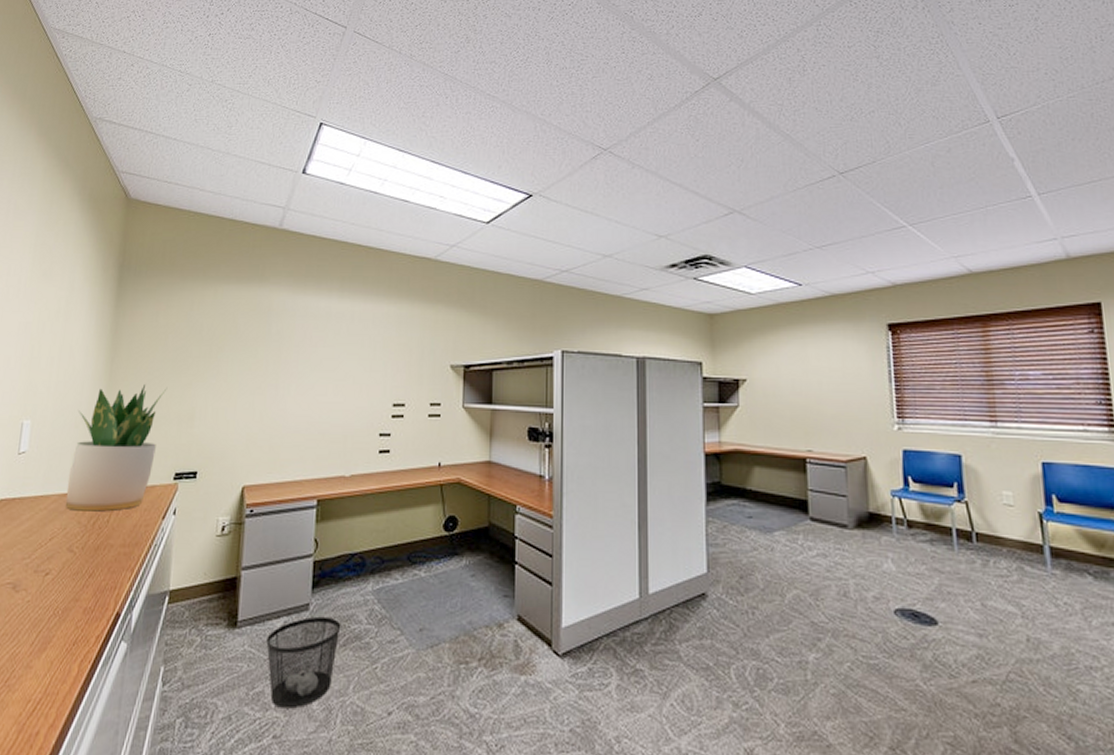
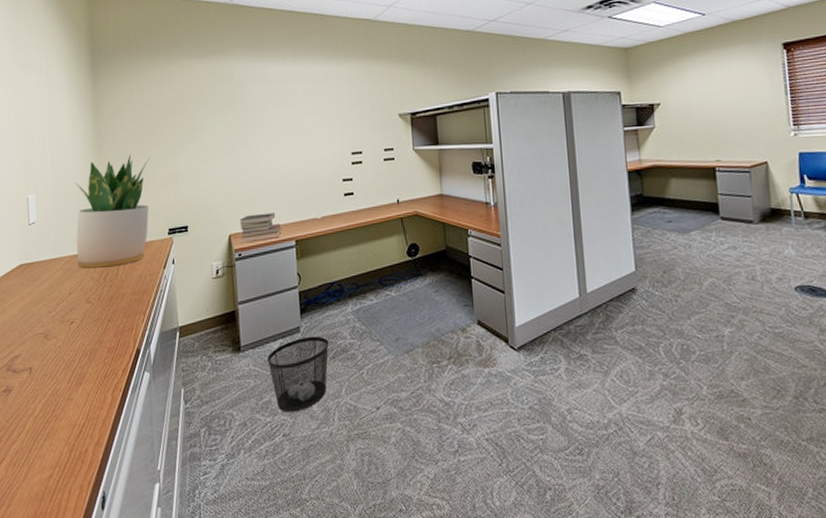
books: none [254,465,304,498] -> present [239,213,282,243]

